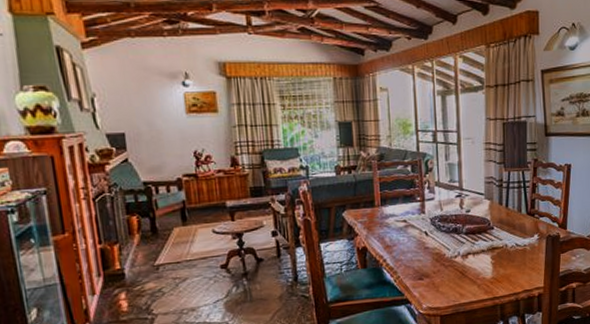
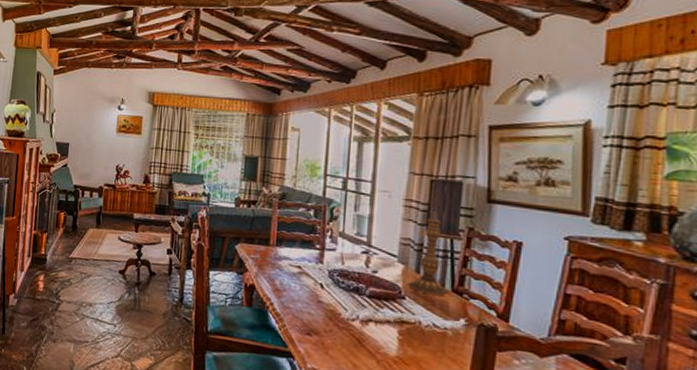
candlestick: none [494,149,524,221] -> present [407,210,448,296]

